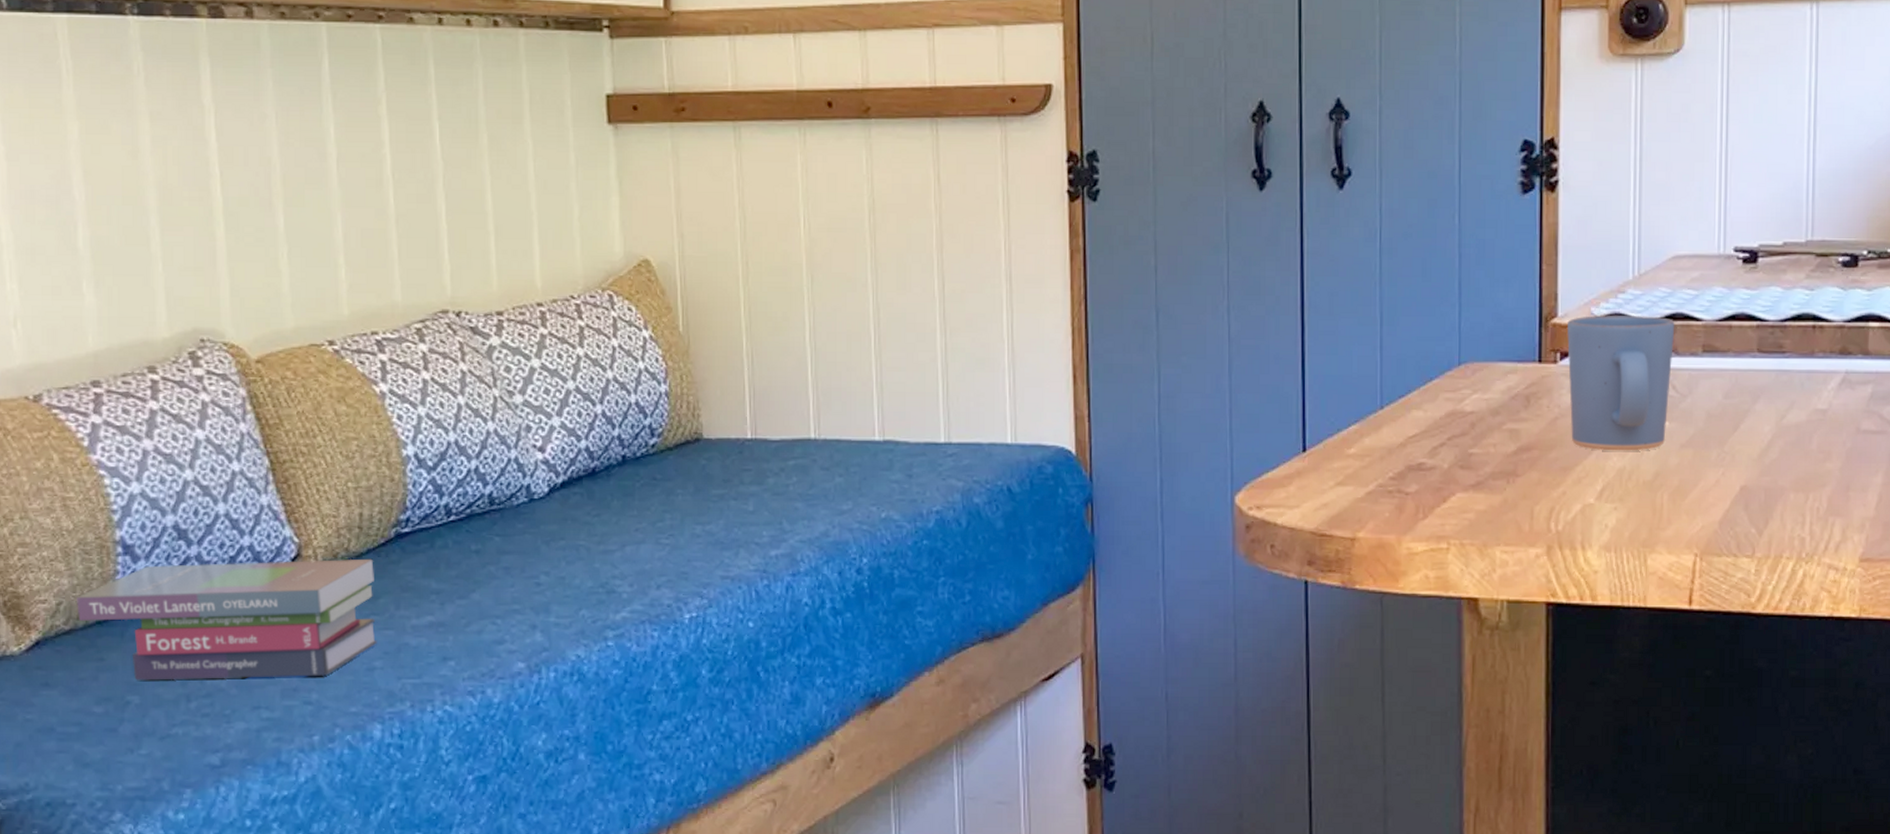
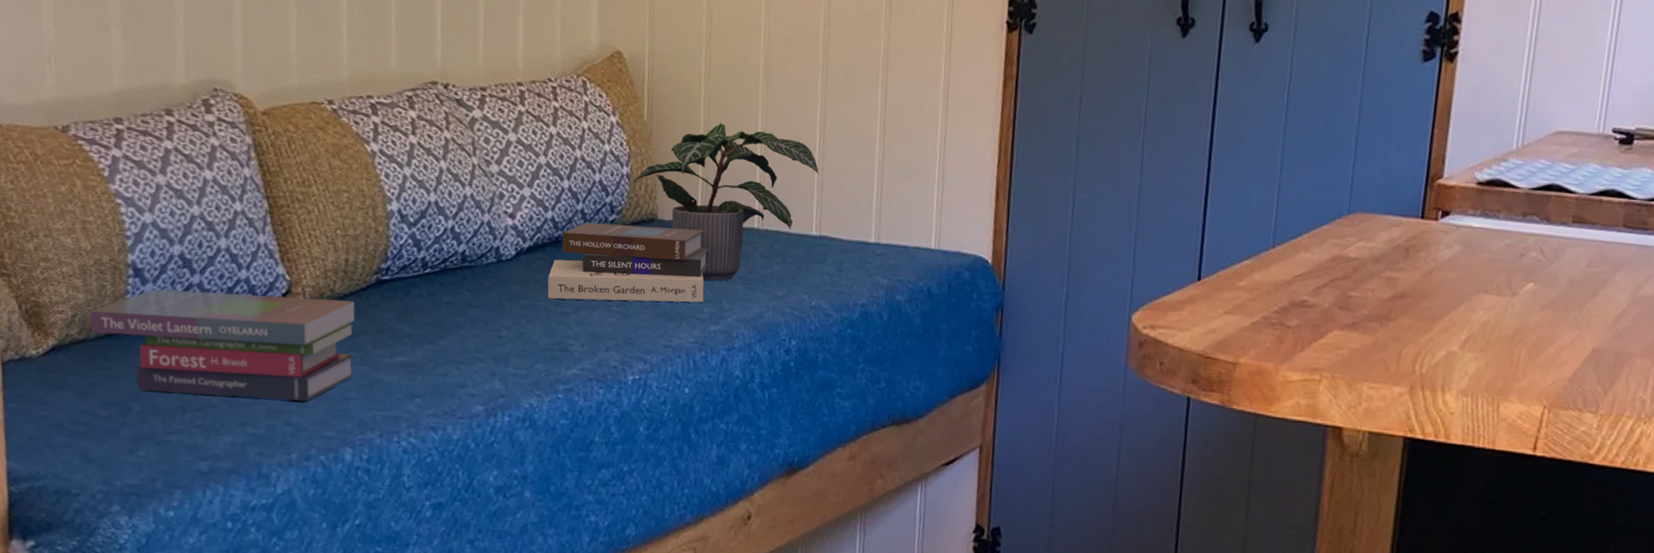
books: none [587,445,763,537] -> present [547,222,708,303]
potted plant: none [671,326,876,502] -> present [631,122,819,282]
mug: present [1567,316,1675,451] -> none [1443,180,1550,307]

